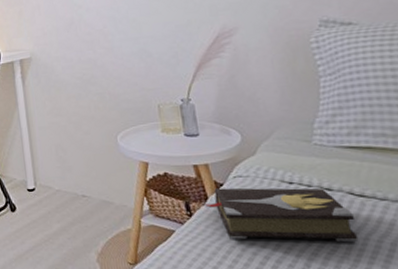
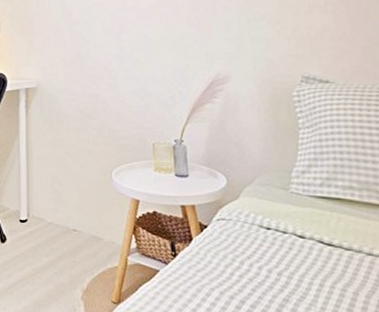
hardback book: present [204,188,357,242] -> none [189,230,324,289]

